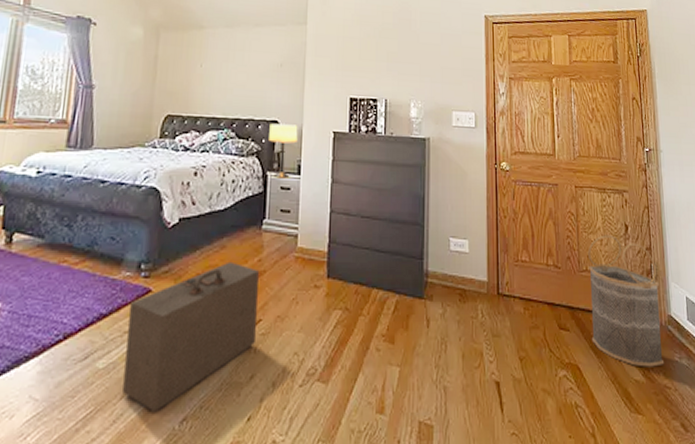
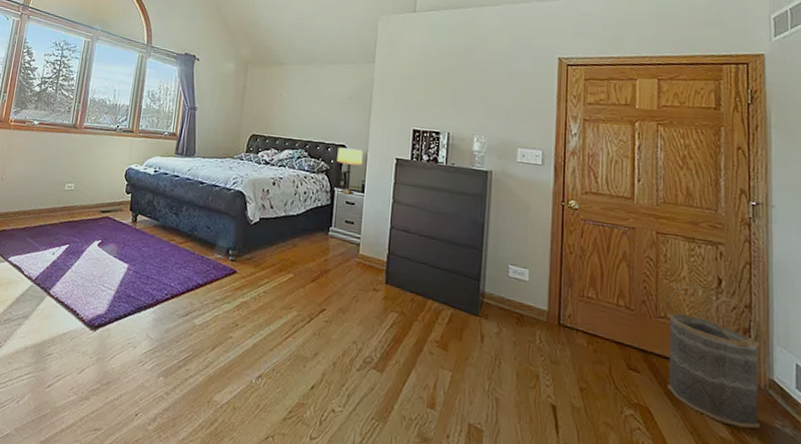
suitcase: present [122,261,259,413] -> none [213,258,325,367]

